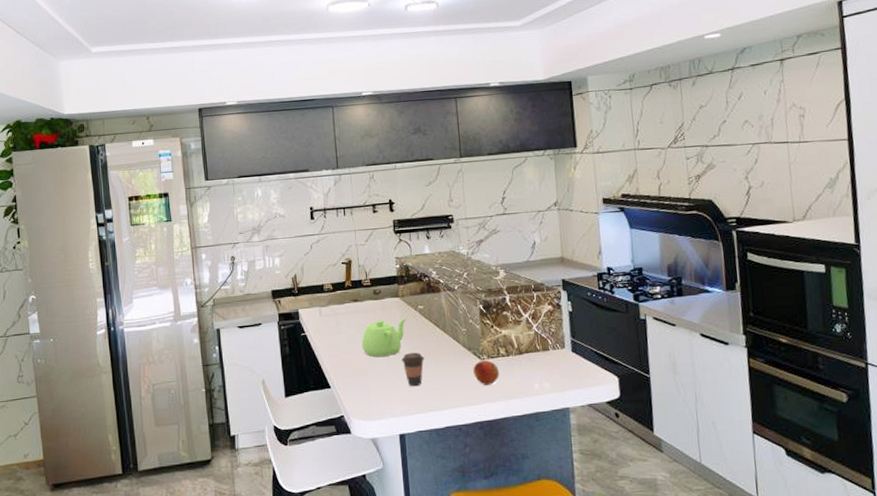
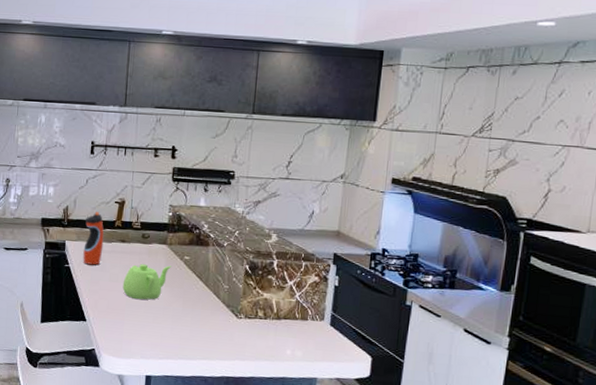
water bottle: none [315,275,337,330] -> present [83,212,104,265]
coffee cup: present [402,353,424,387] -> none [159,300,182,334]
fruit: present [473,360,499,385] -> none [228,319,254,344]

